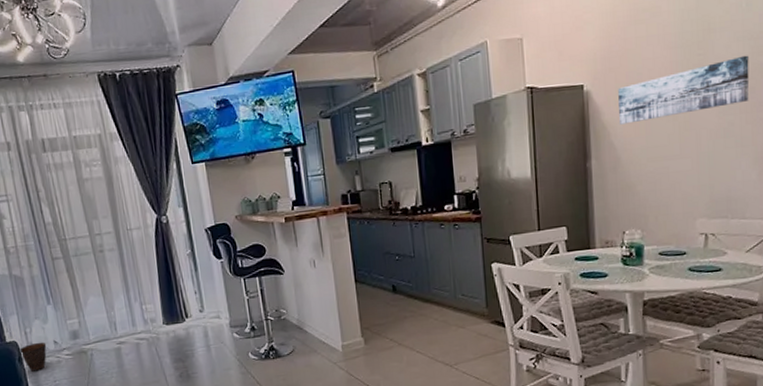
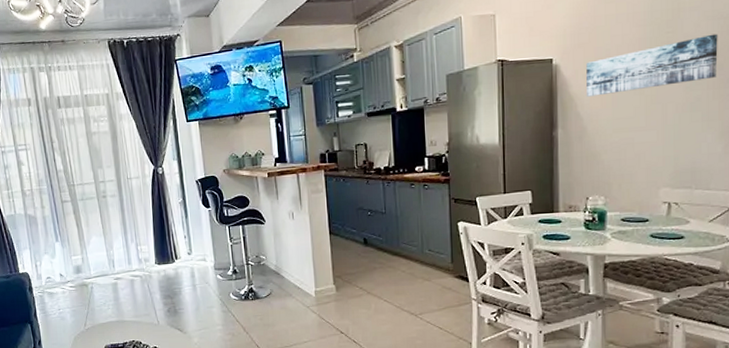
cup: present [18,342,47,372] -> none [29,274,54,300]

